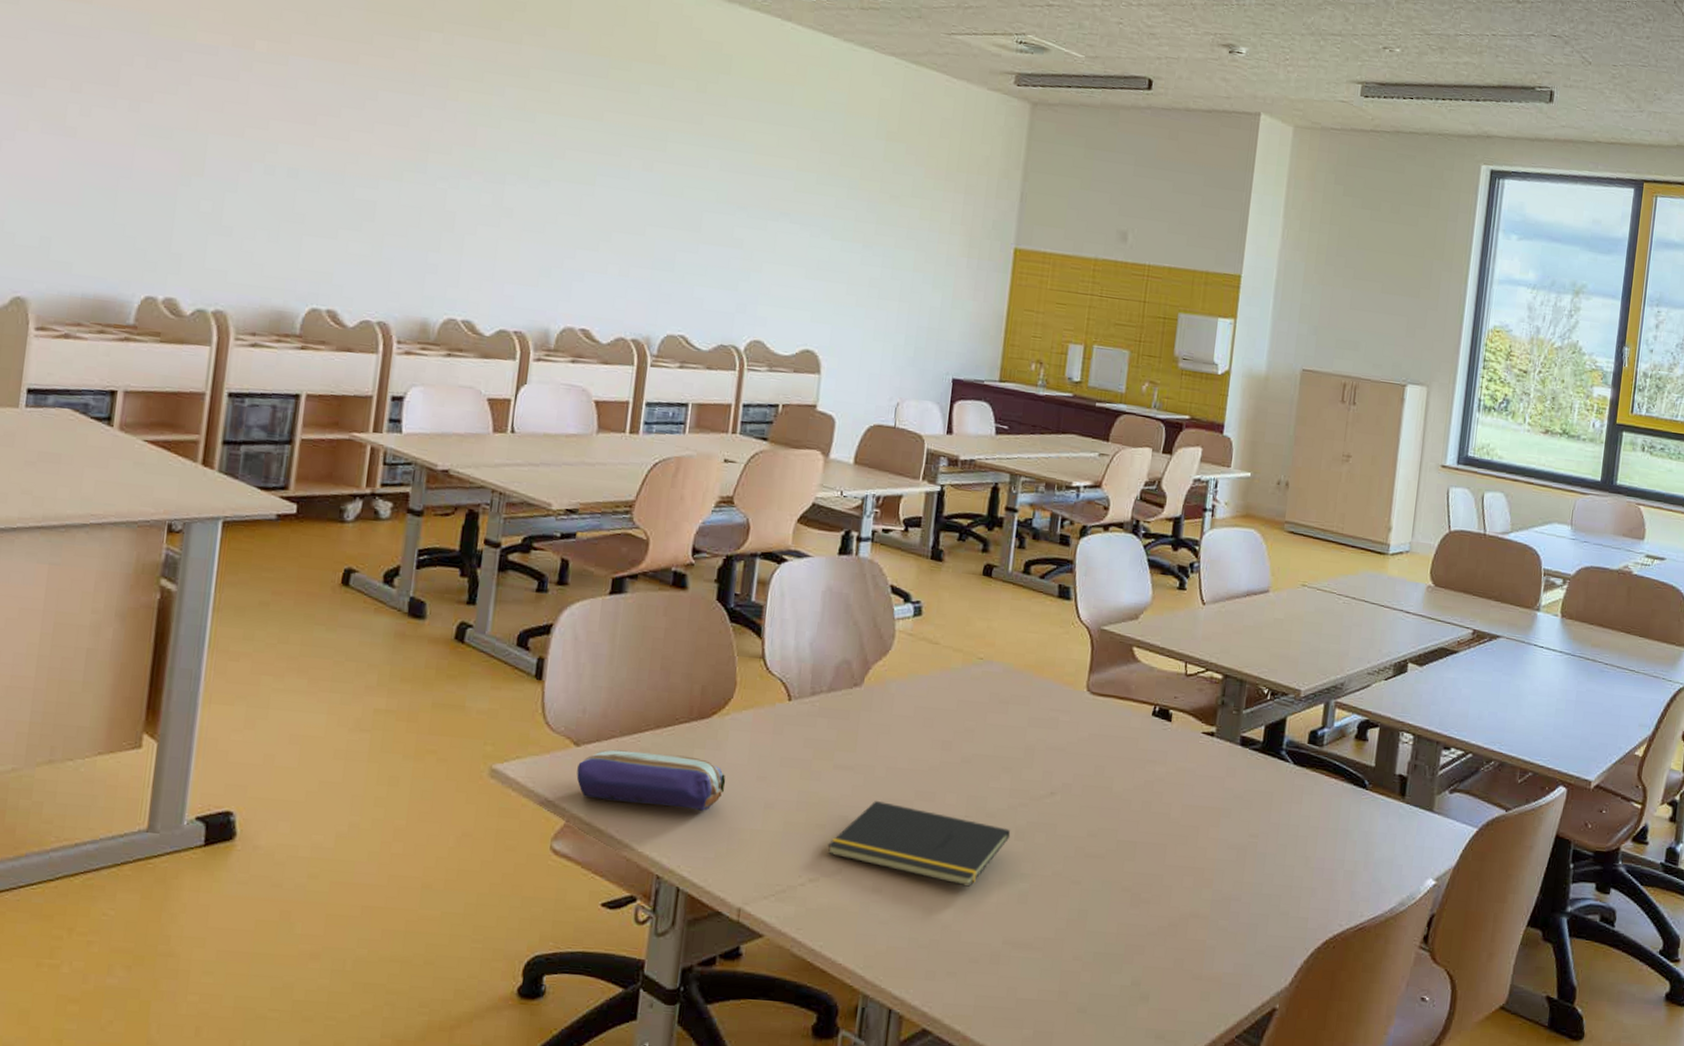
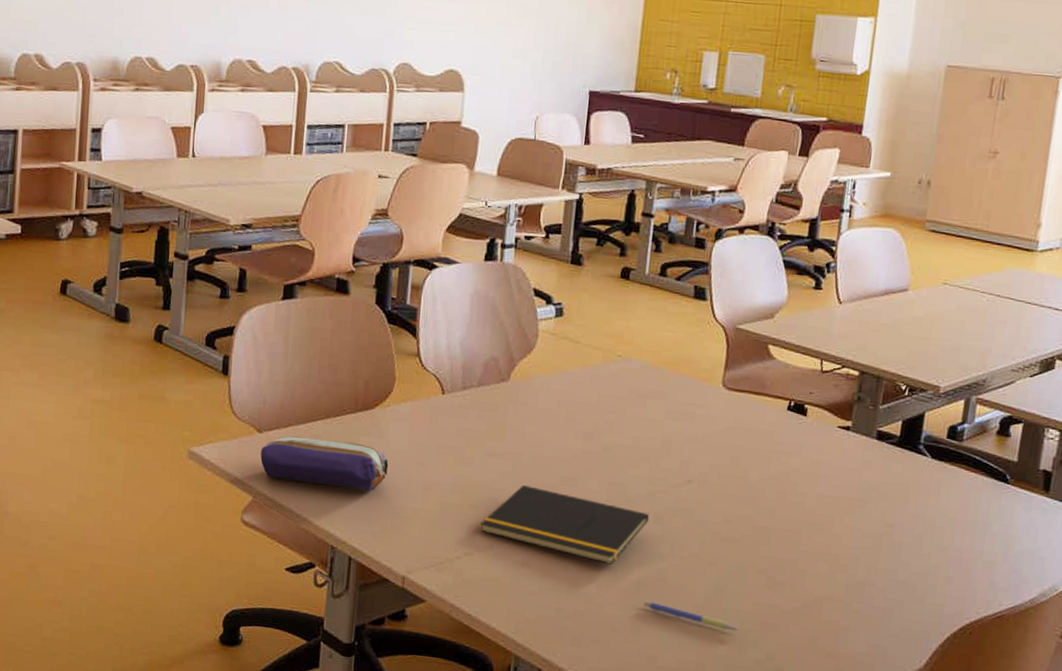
pen: none [1003,926,1104,956] -> present [643,601,739,632]

